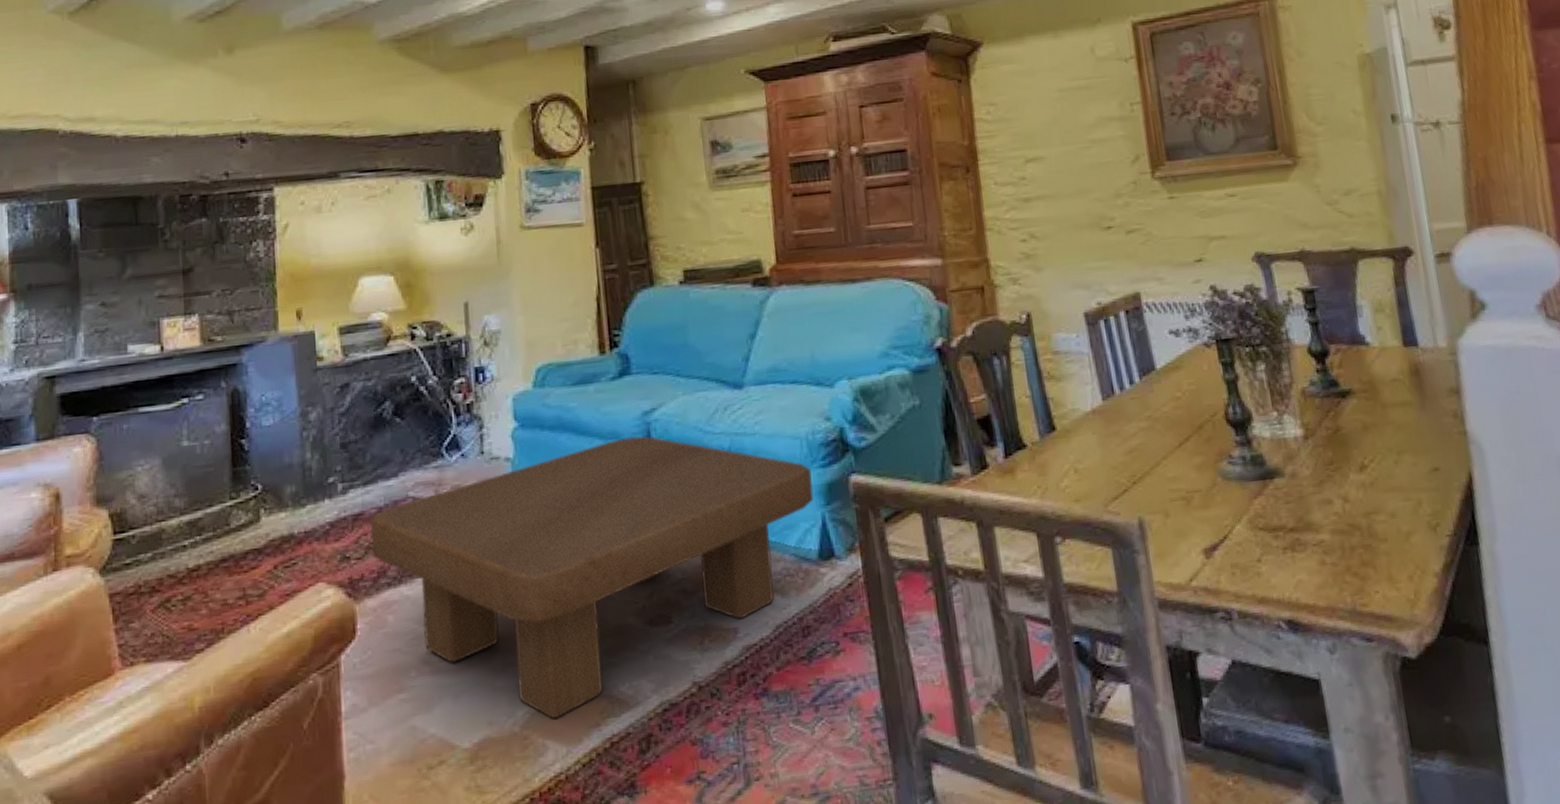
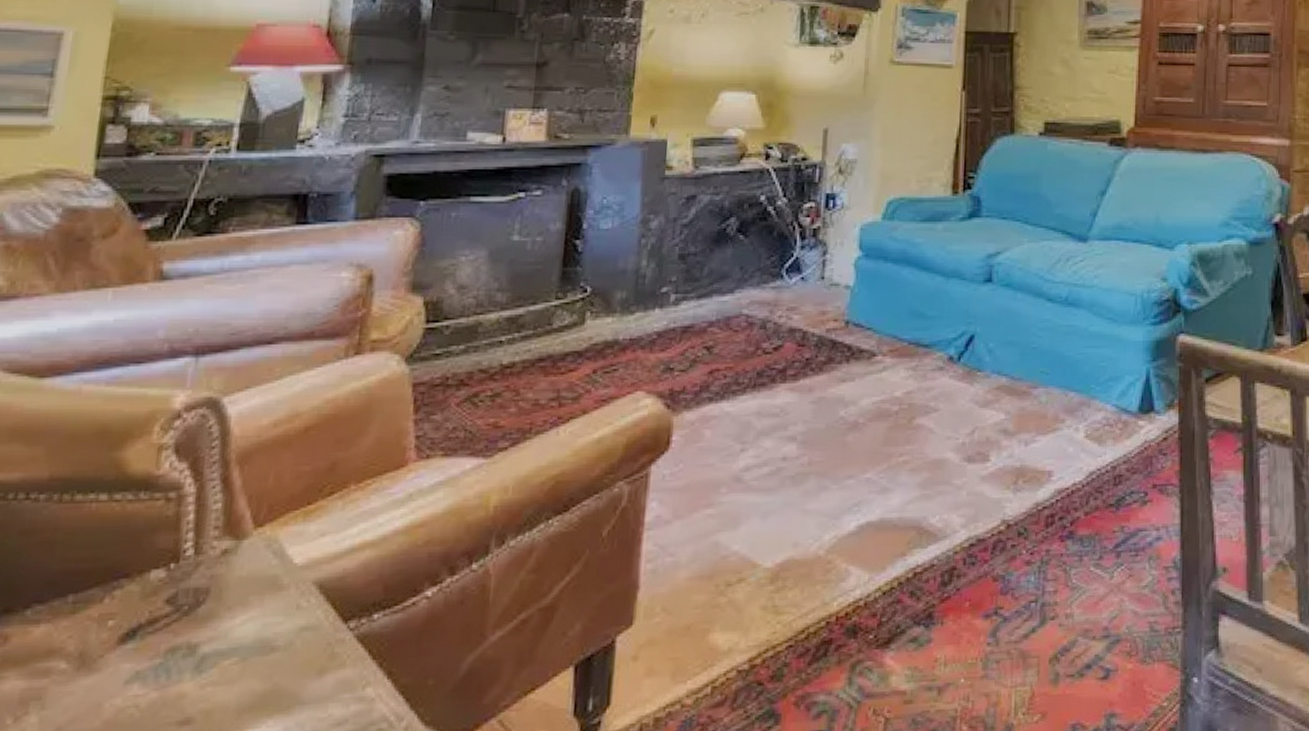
coffee table: present [370,436,814,718] -> none [696,277,1143,545]

